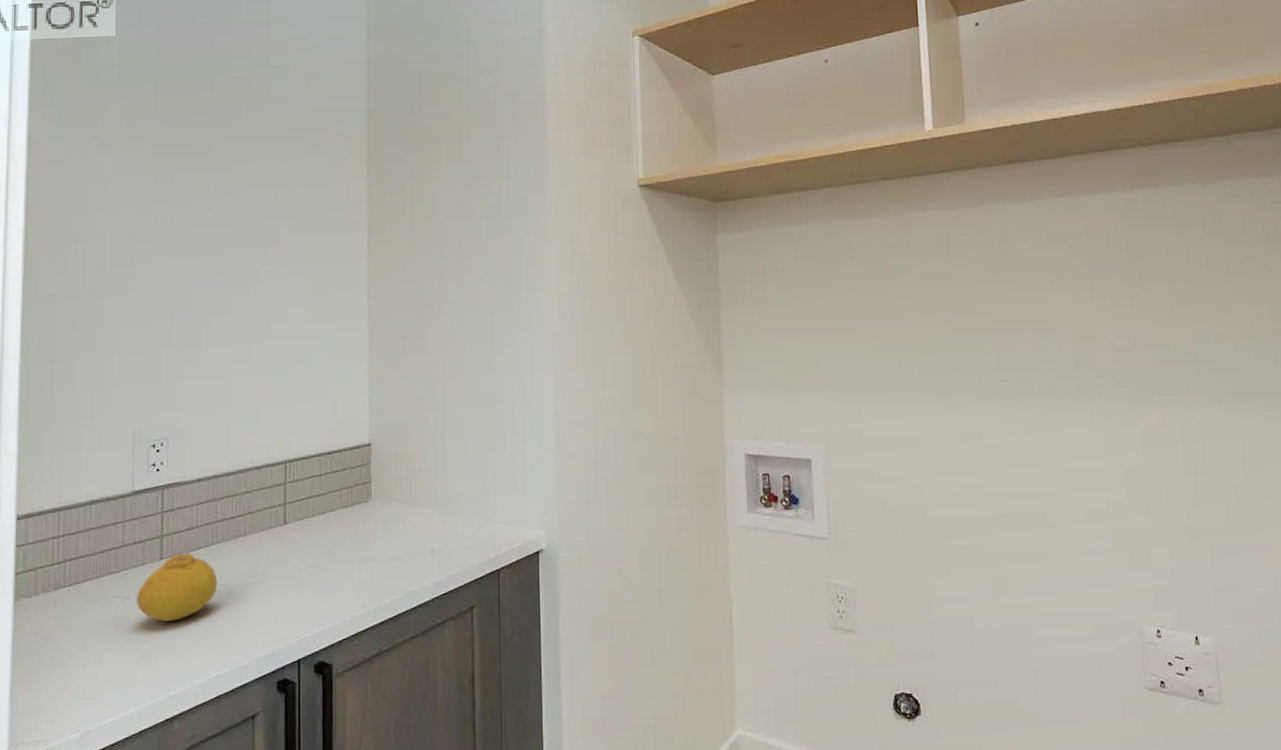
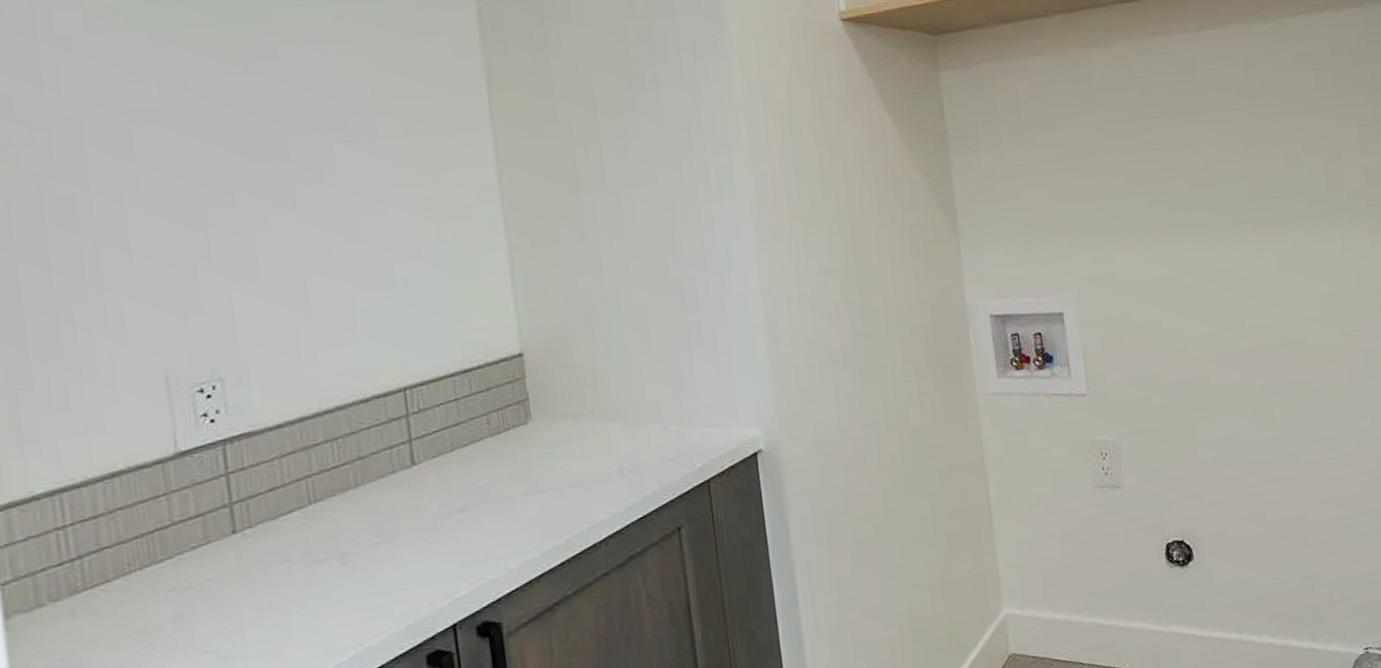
fruit: present [137,553,218,621] -> none [202,520,325,610]

